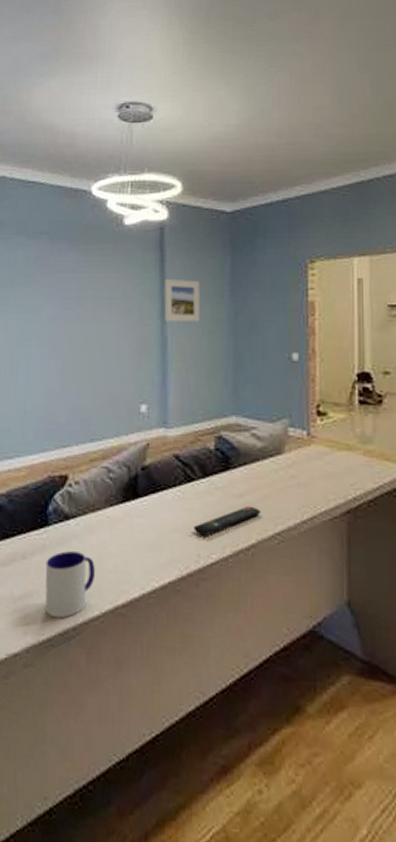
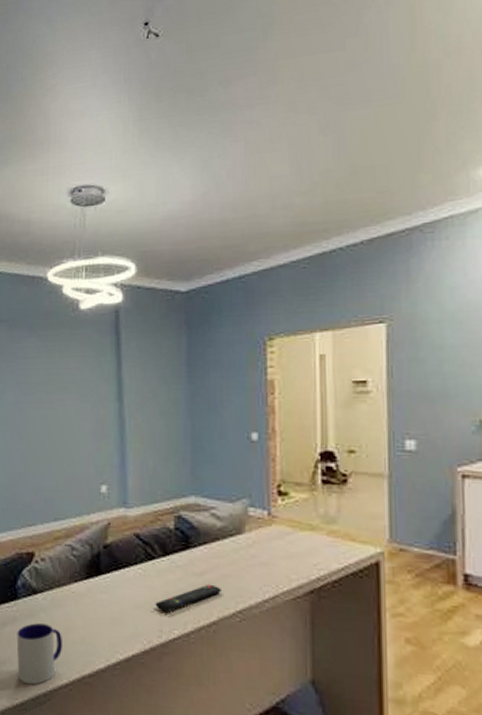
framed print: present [164,278,201,322] -> none [121,361,157,405]

